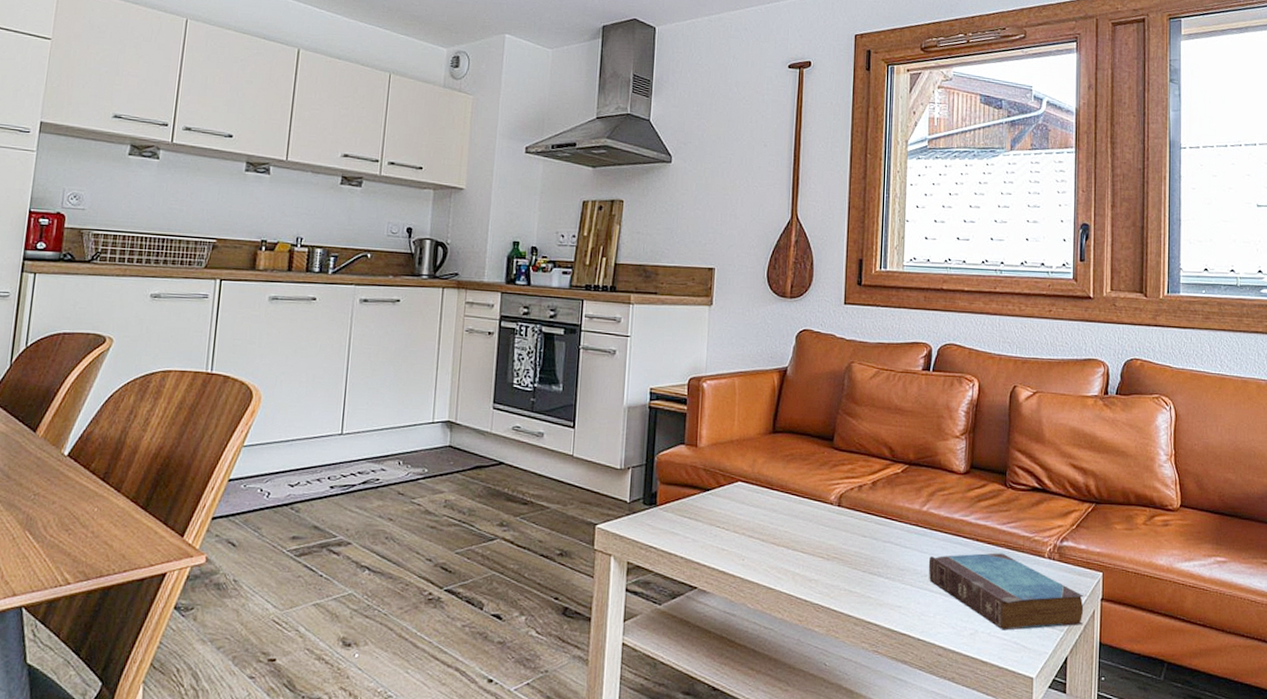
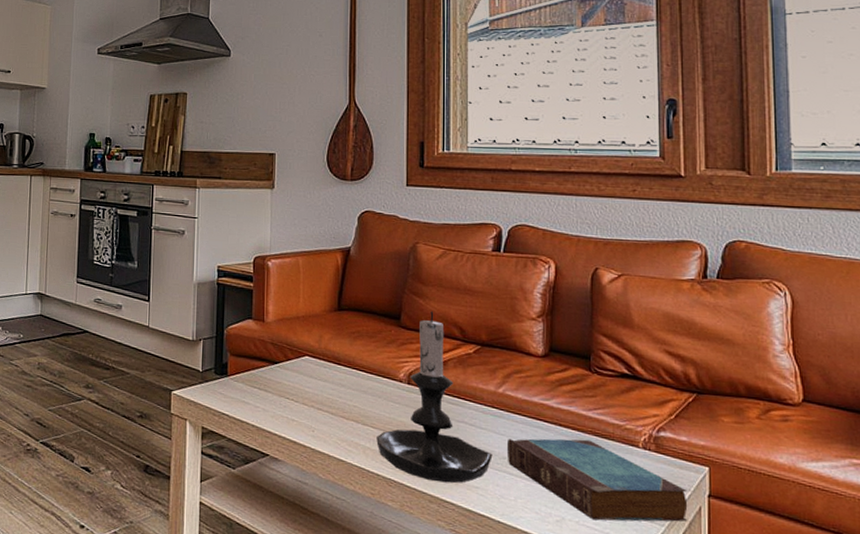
candle holder: none [806,431,915,604] -> present [376,311,493,484]

